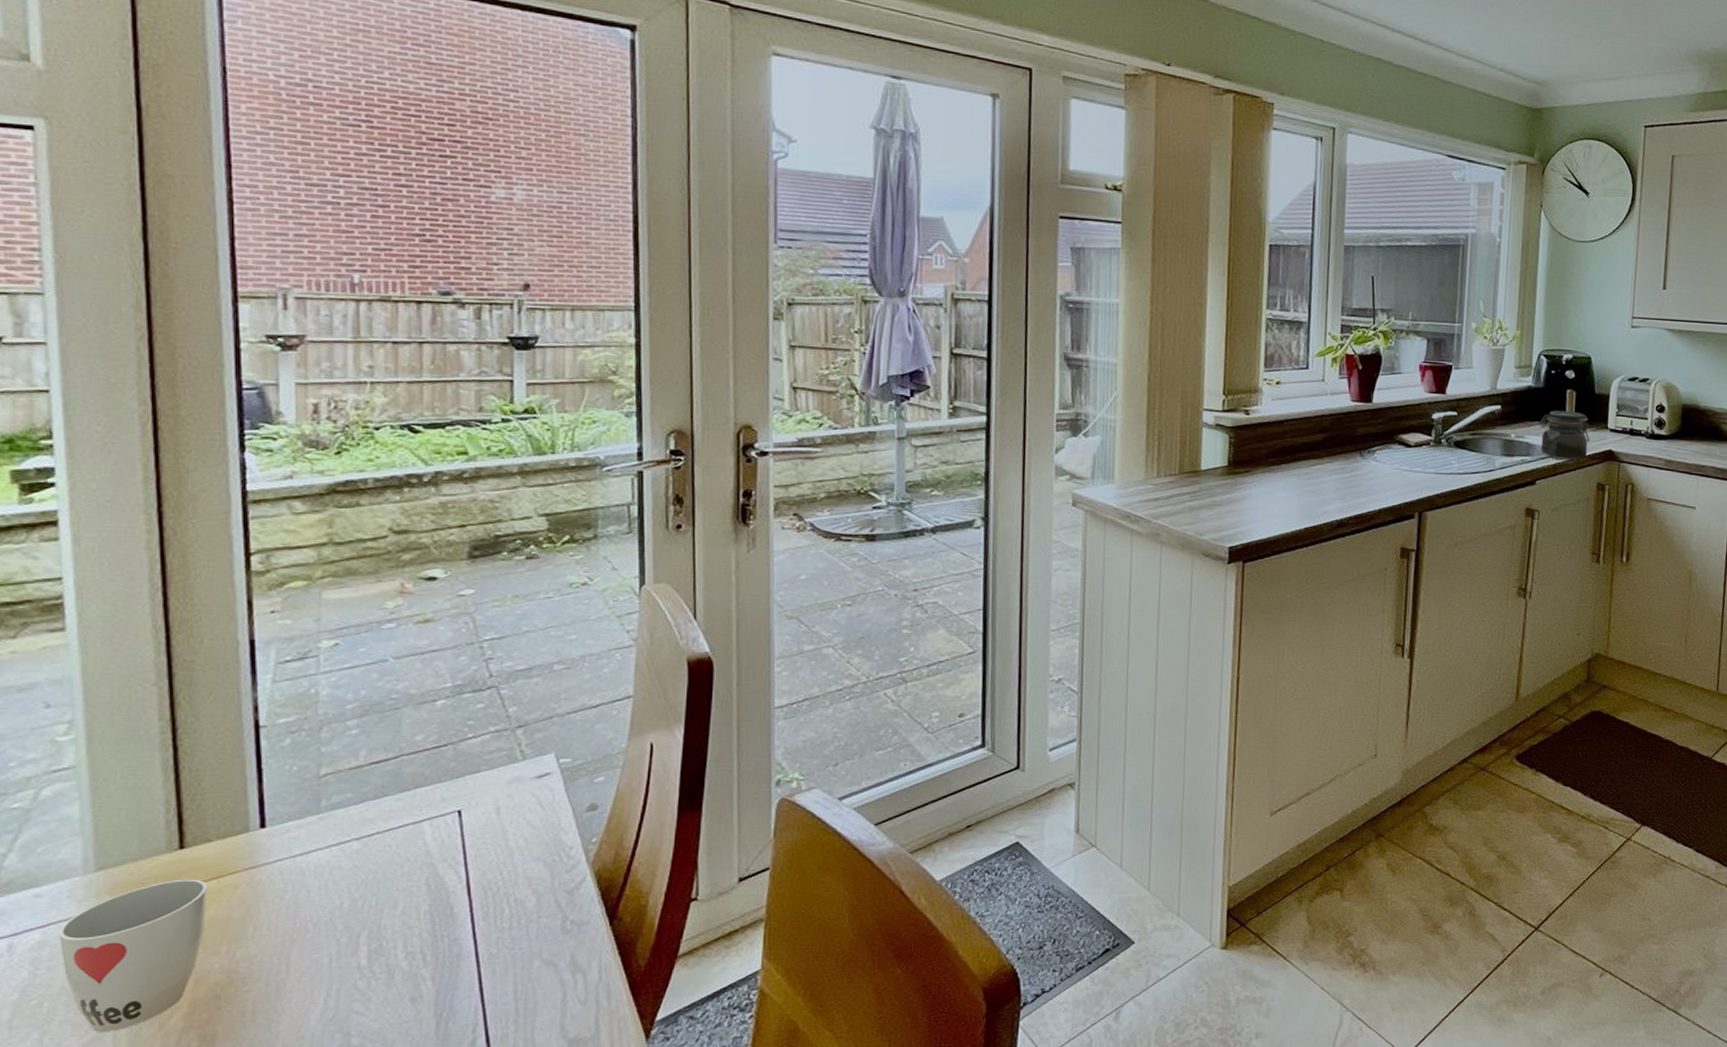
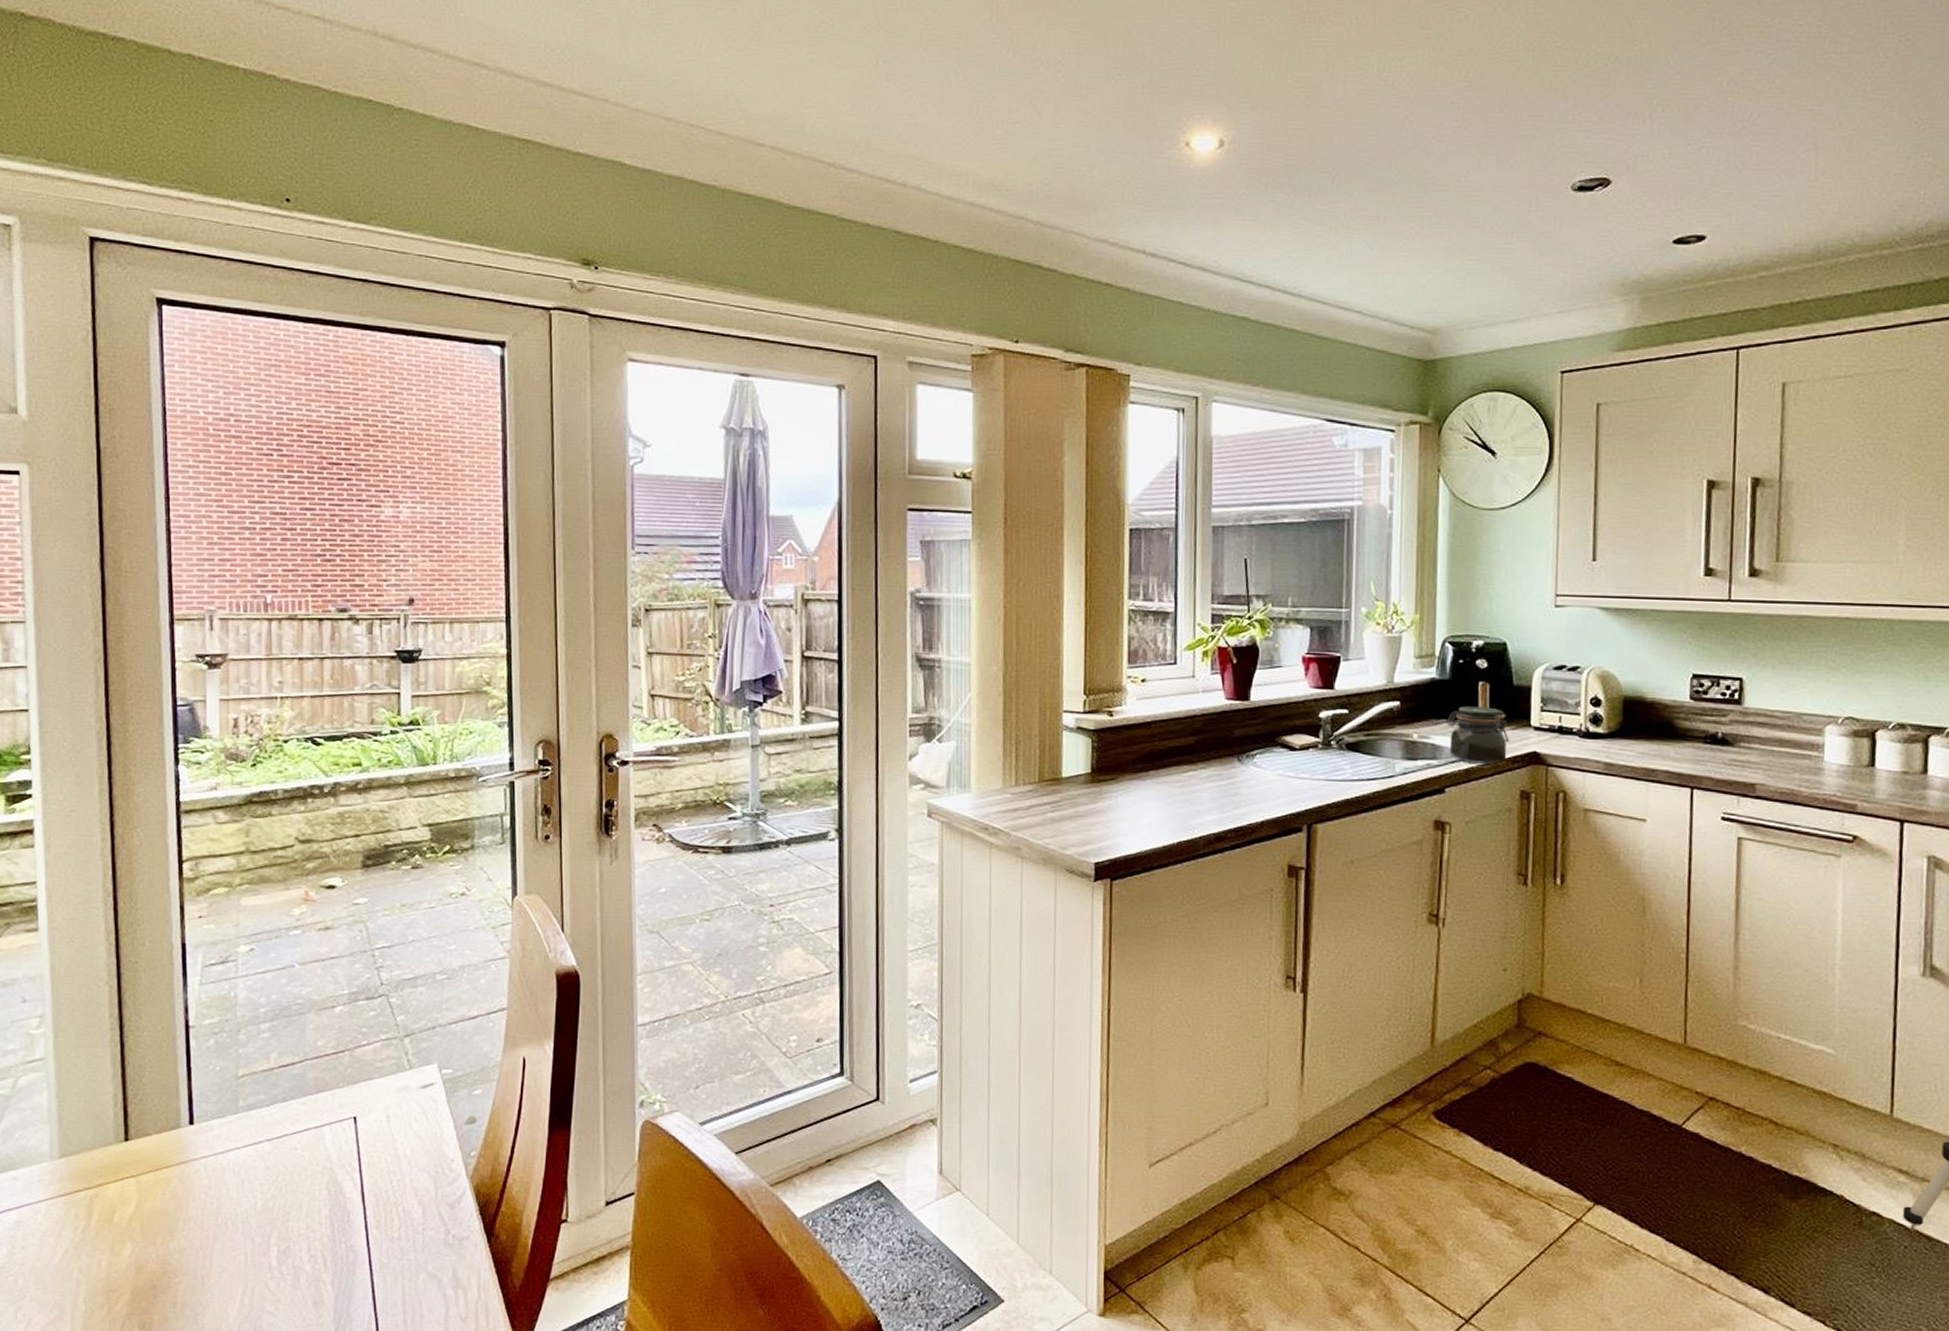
cup: present [58,879,207,1032] -> none [30,1170,146,1312]

